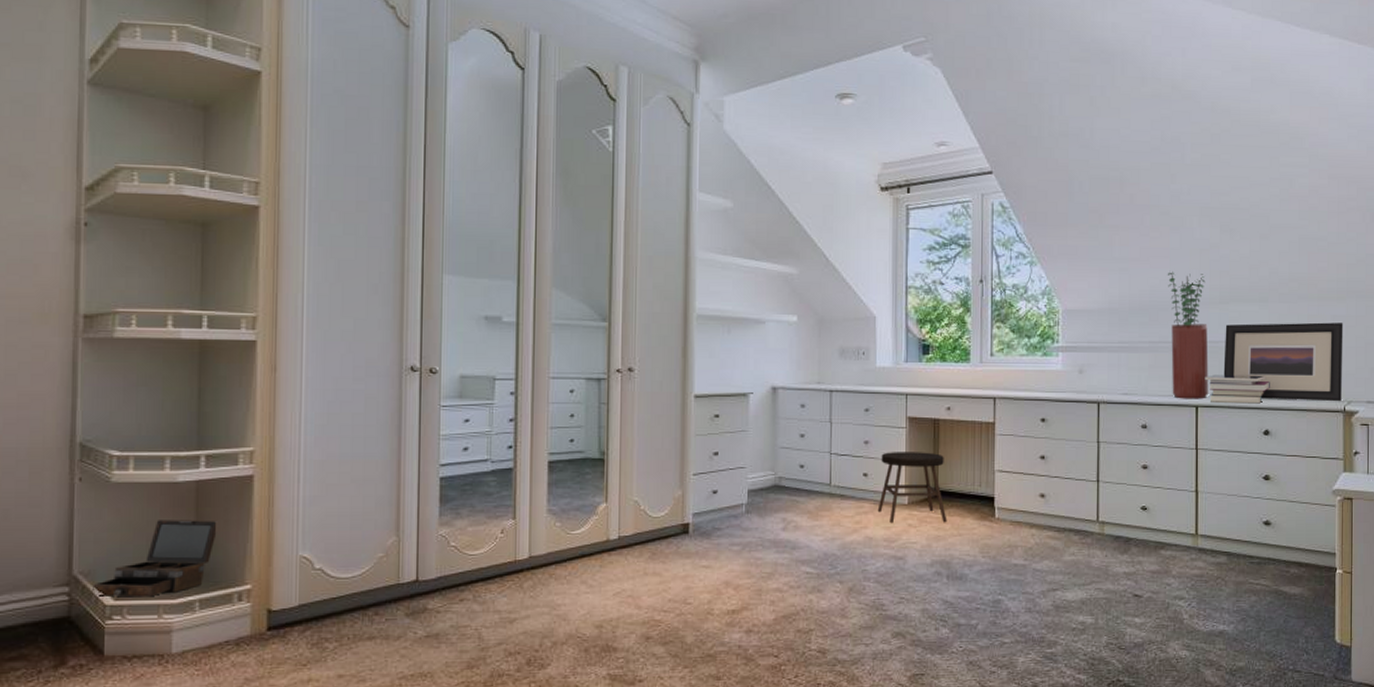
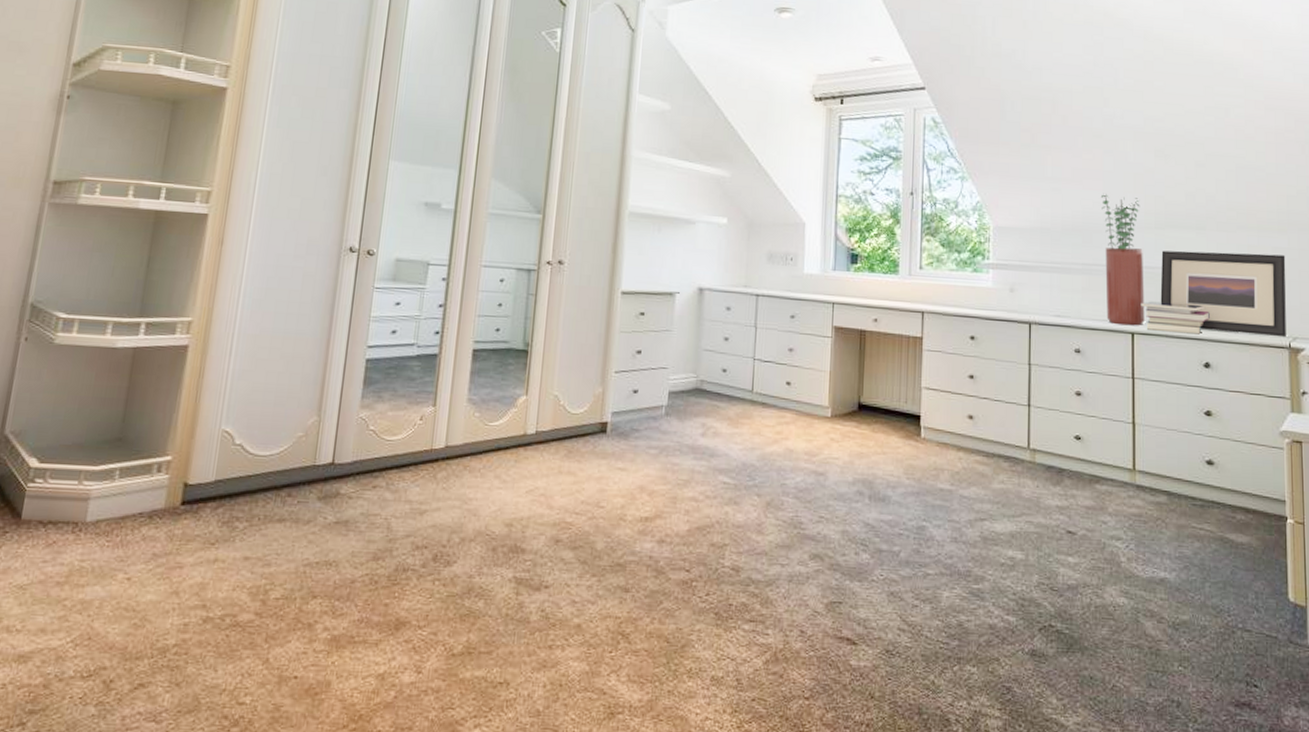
decorative box: present [92,520,219,598] -> none [20,384,149,462]
stool: present [877,452,947,524] -> none [799,361,871,440]

